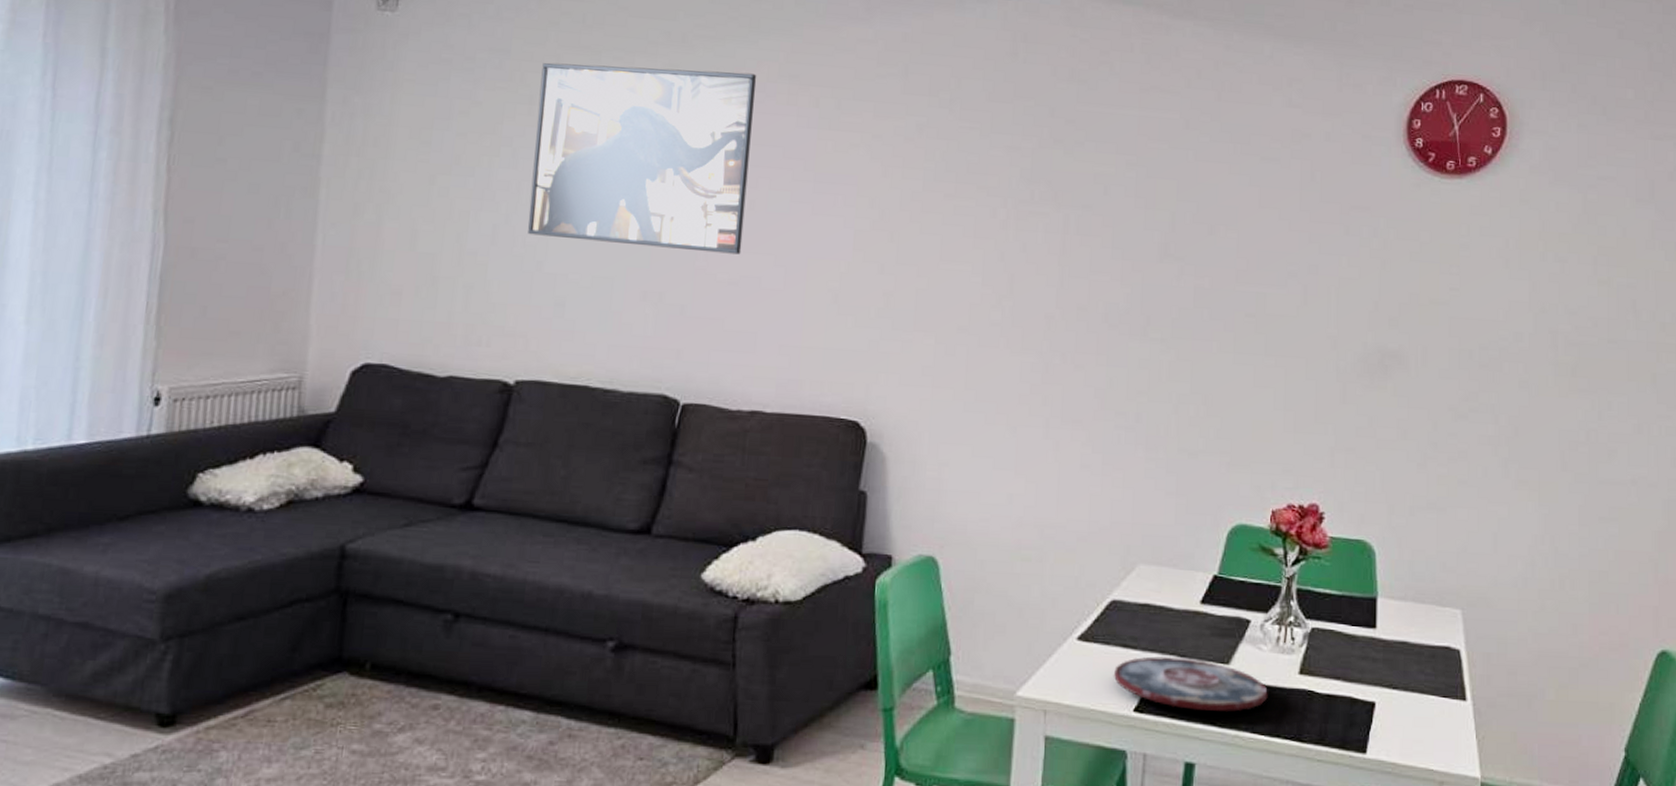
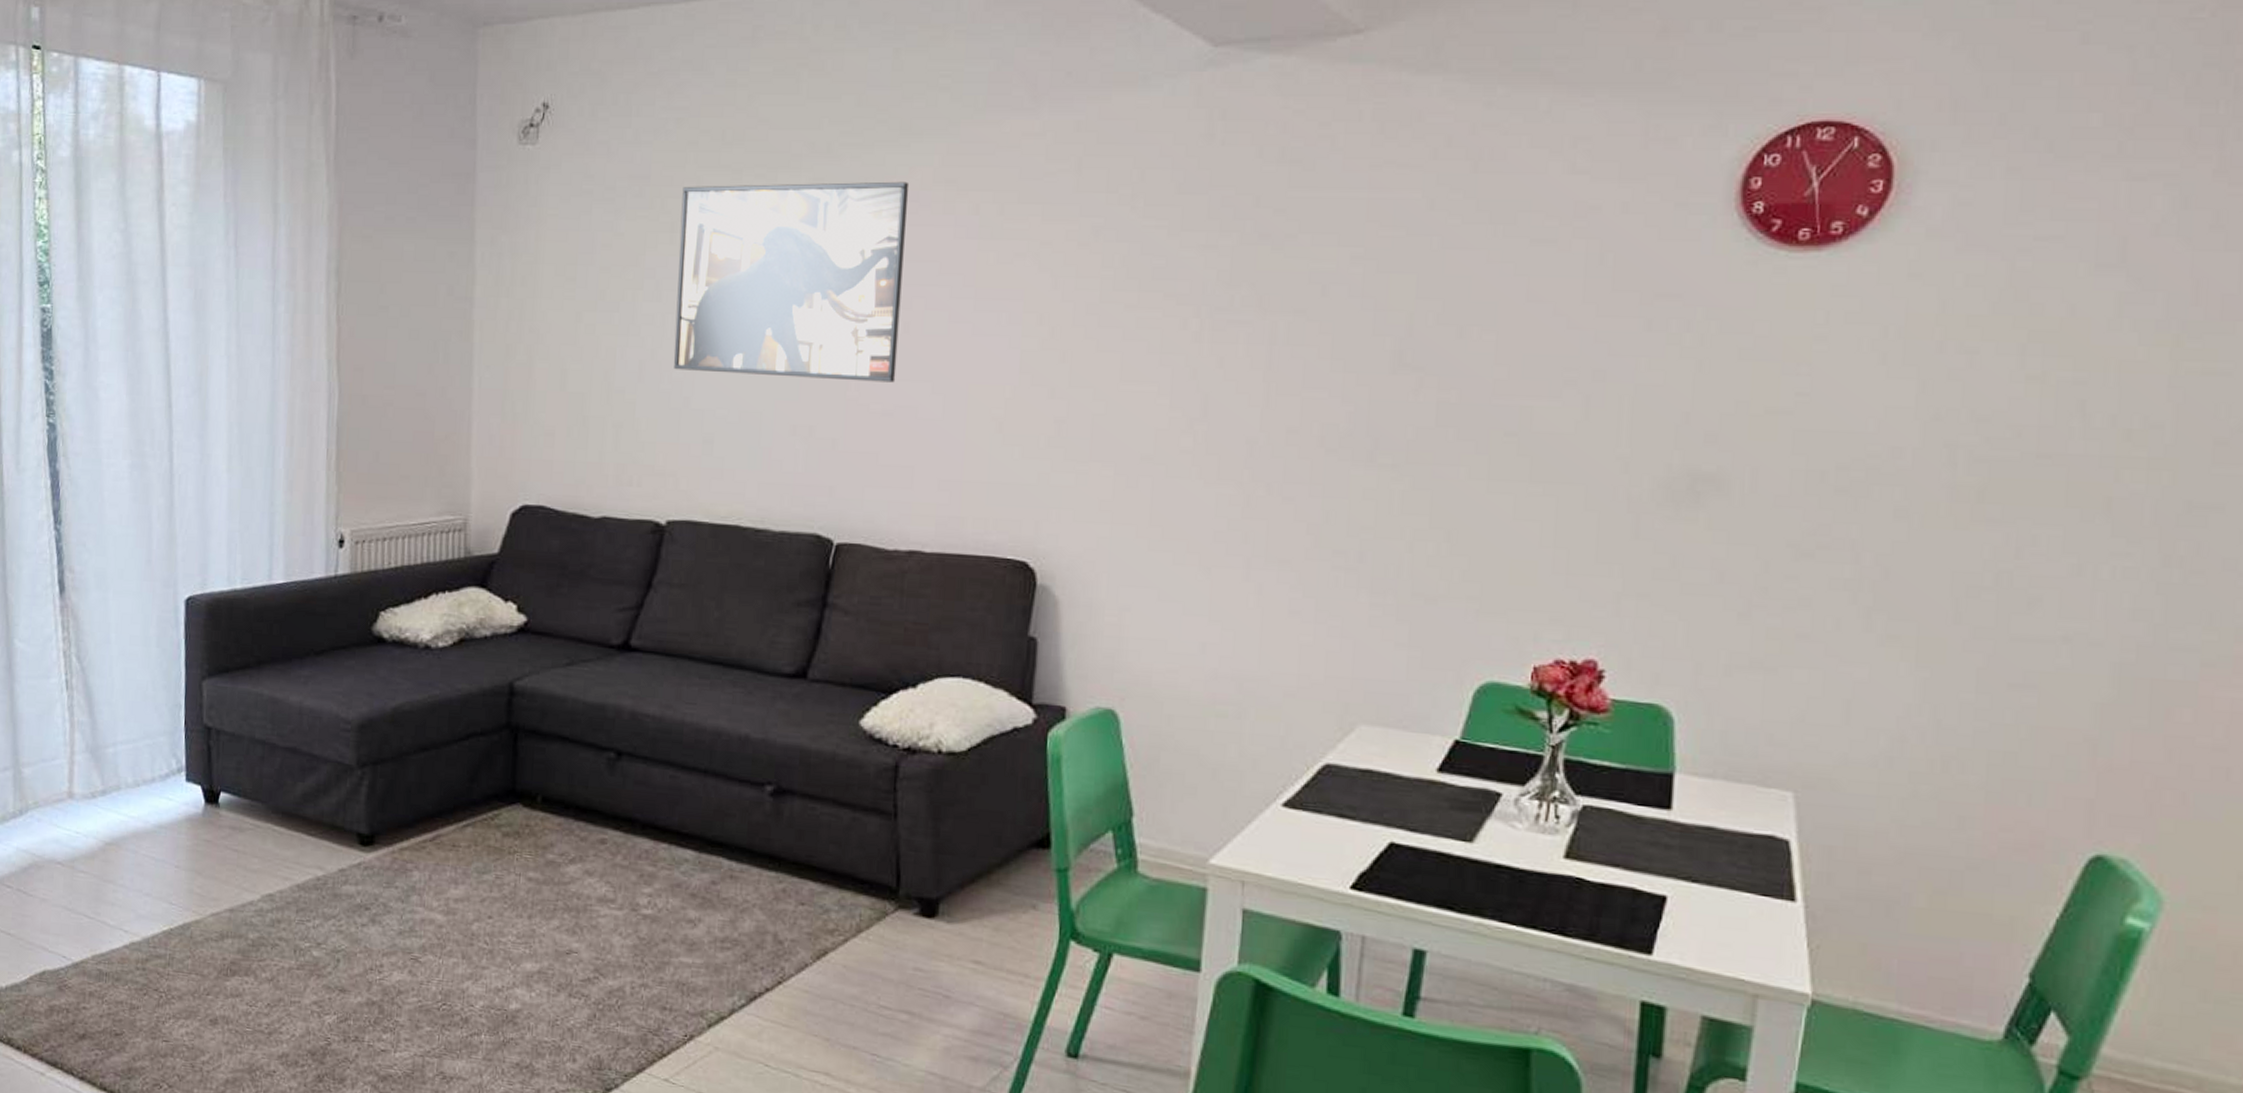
plate: present [1113,656,1268,712] -> none [1325,829,1523,896]

